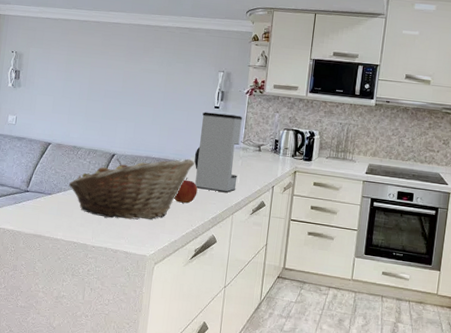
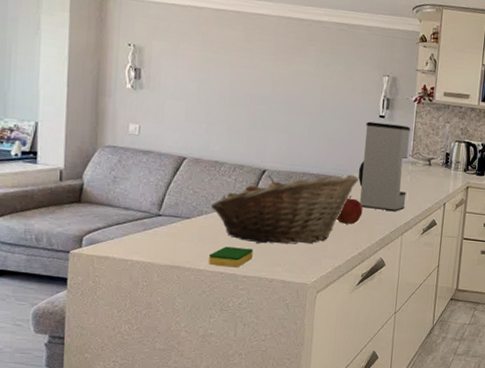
dish sponge: none [64,219,102,239] -> present [209,246,253,268]

